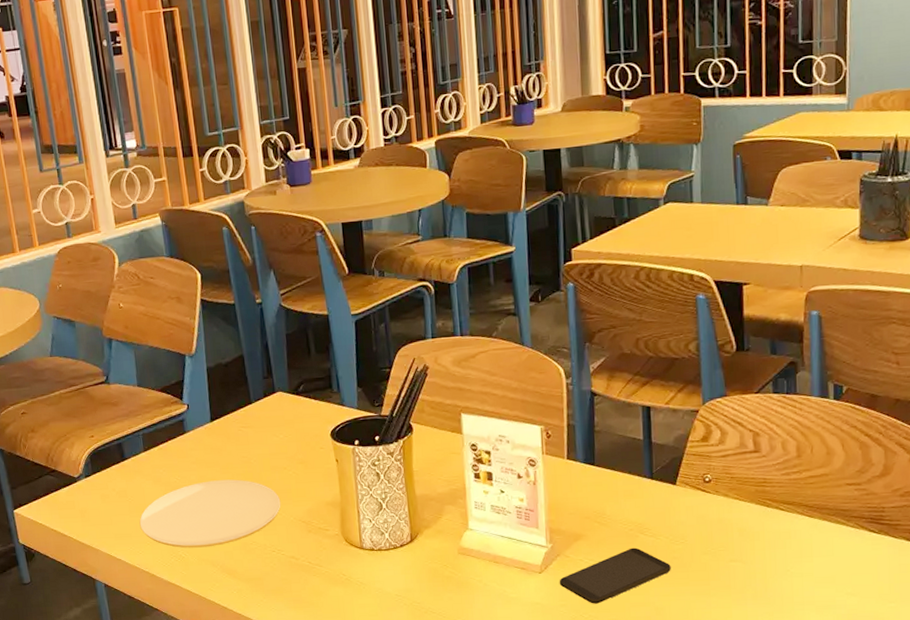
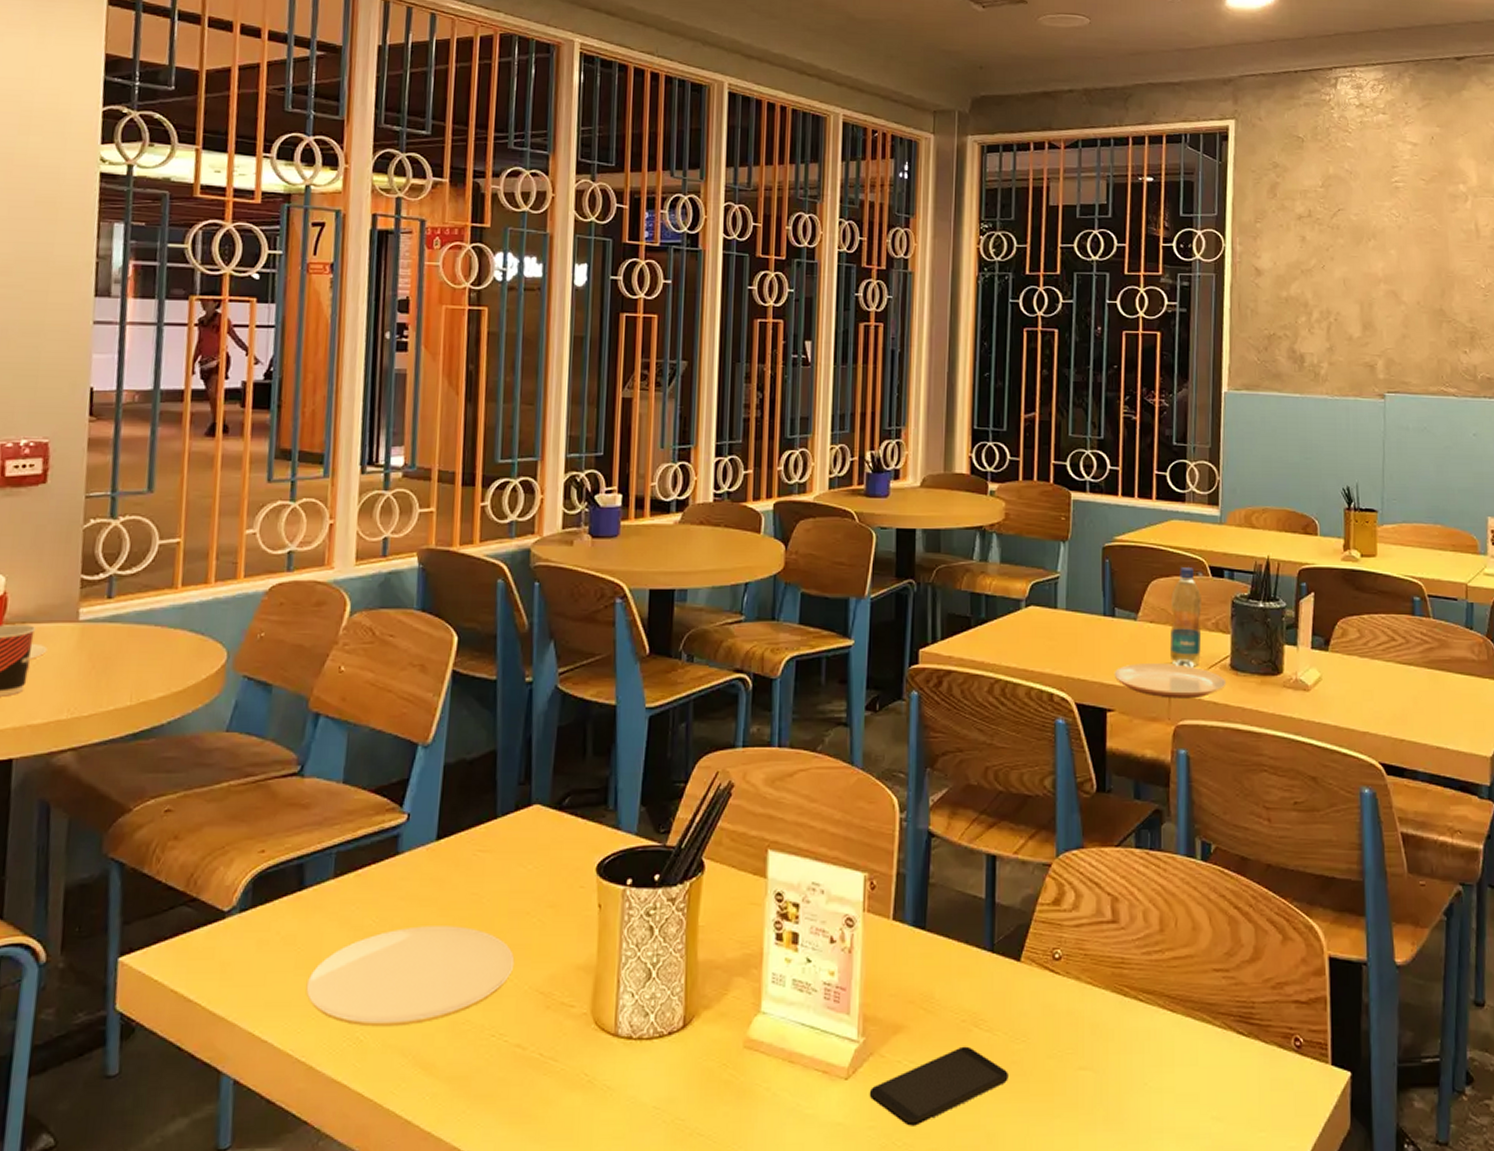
plate: none [748,239,856,269] -> present [1114,663,1227,699]
bottle: none [800,153,831,242] -> present [1169,567,1202,669]

